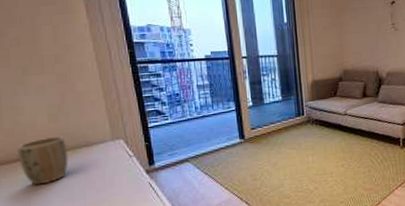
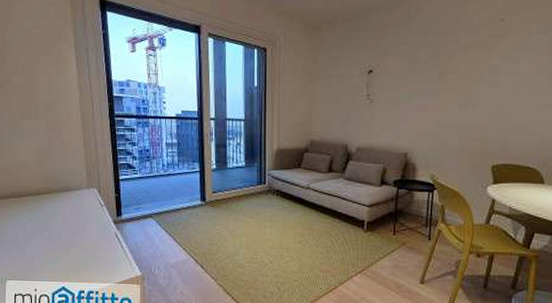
plant pot: present [17,136,69,185] -> none [11,179,50,222]

